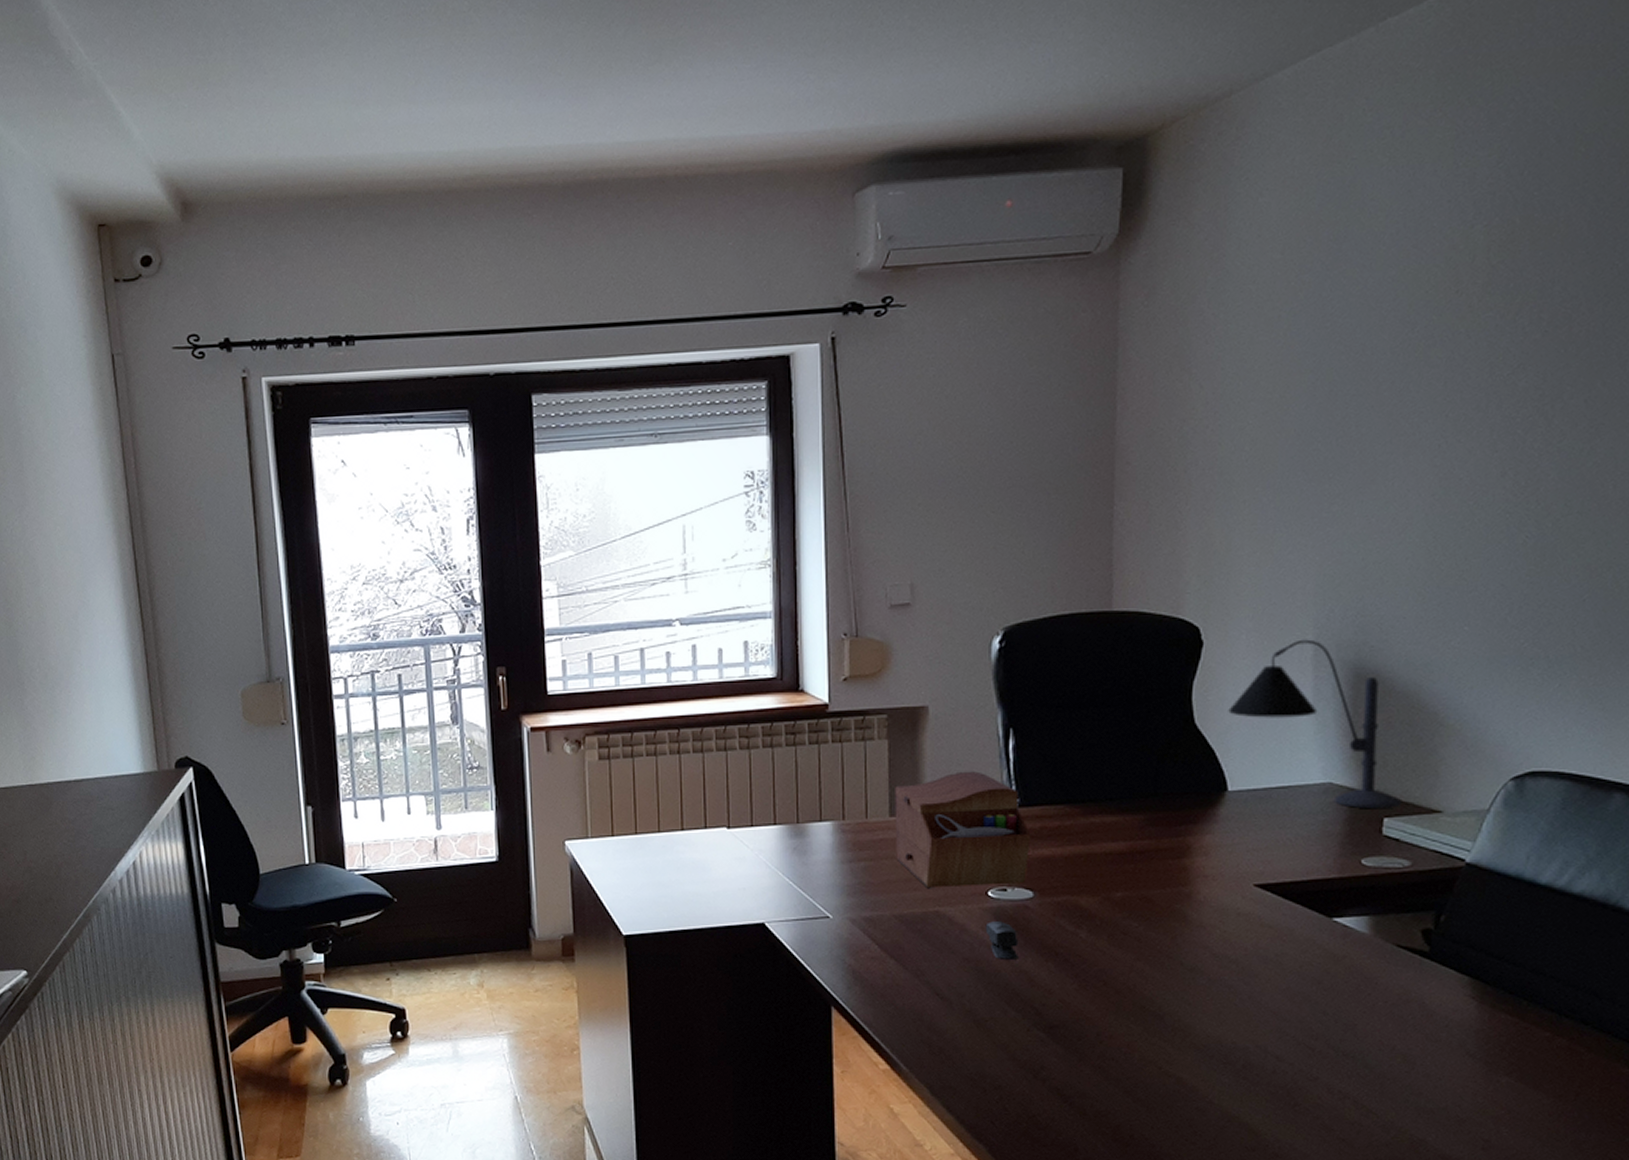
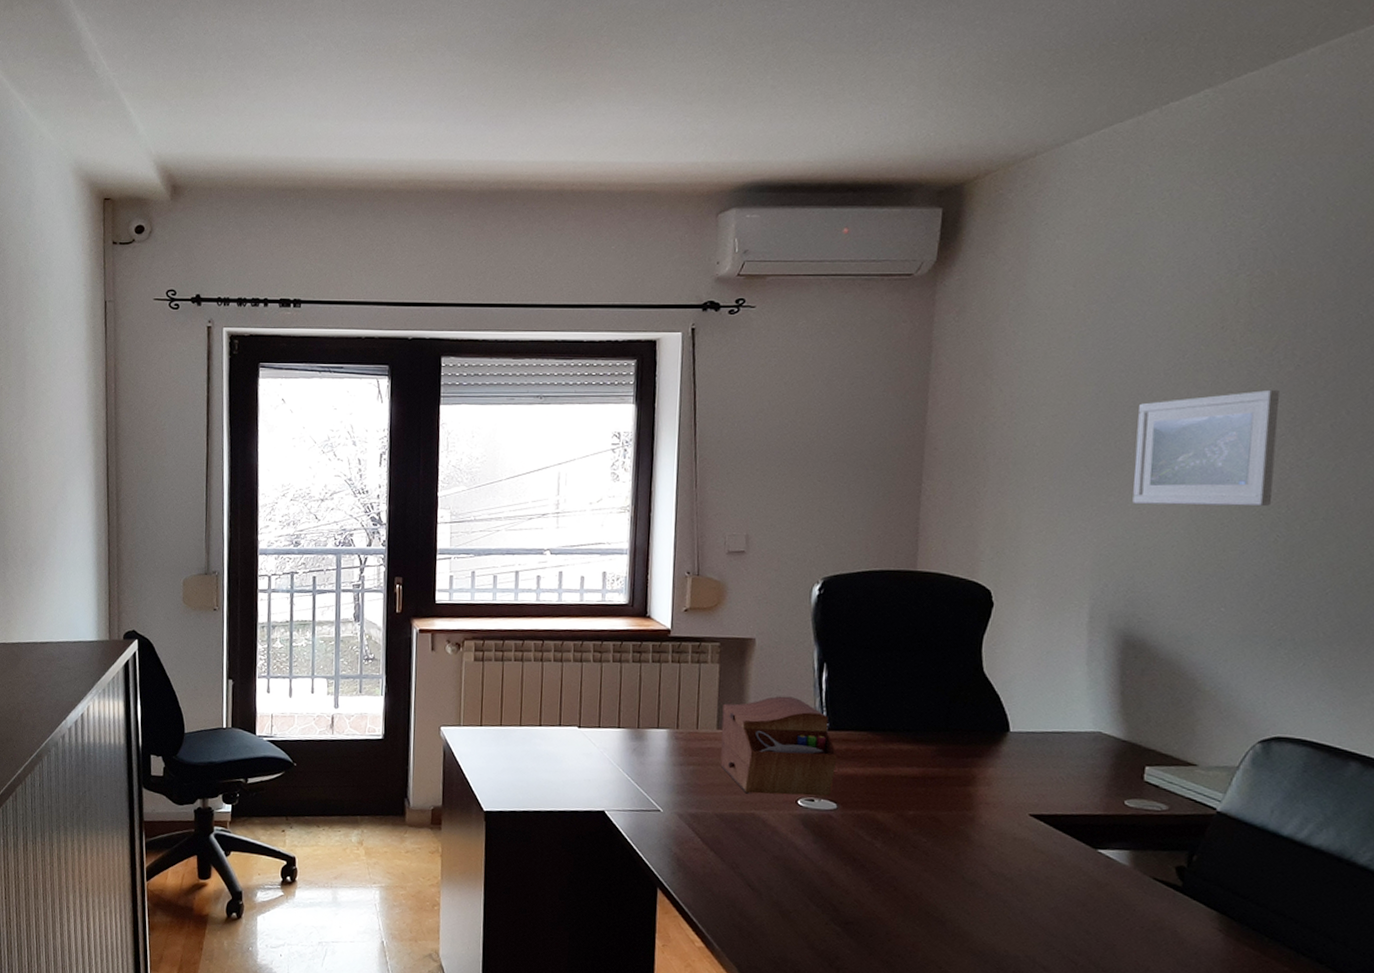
stapler: present [985,921,1019,959] -> none [793,826,822,861]
desk lamp: present [1228,639,1402,808] -> none [1013,607,1162,758]
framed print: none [1359,362,1525,512] -> present [1132,389,1279,506]

